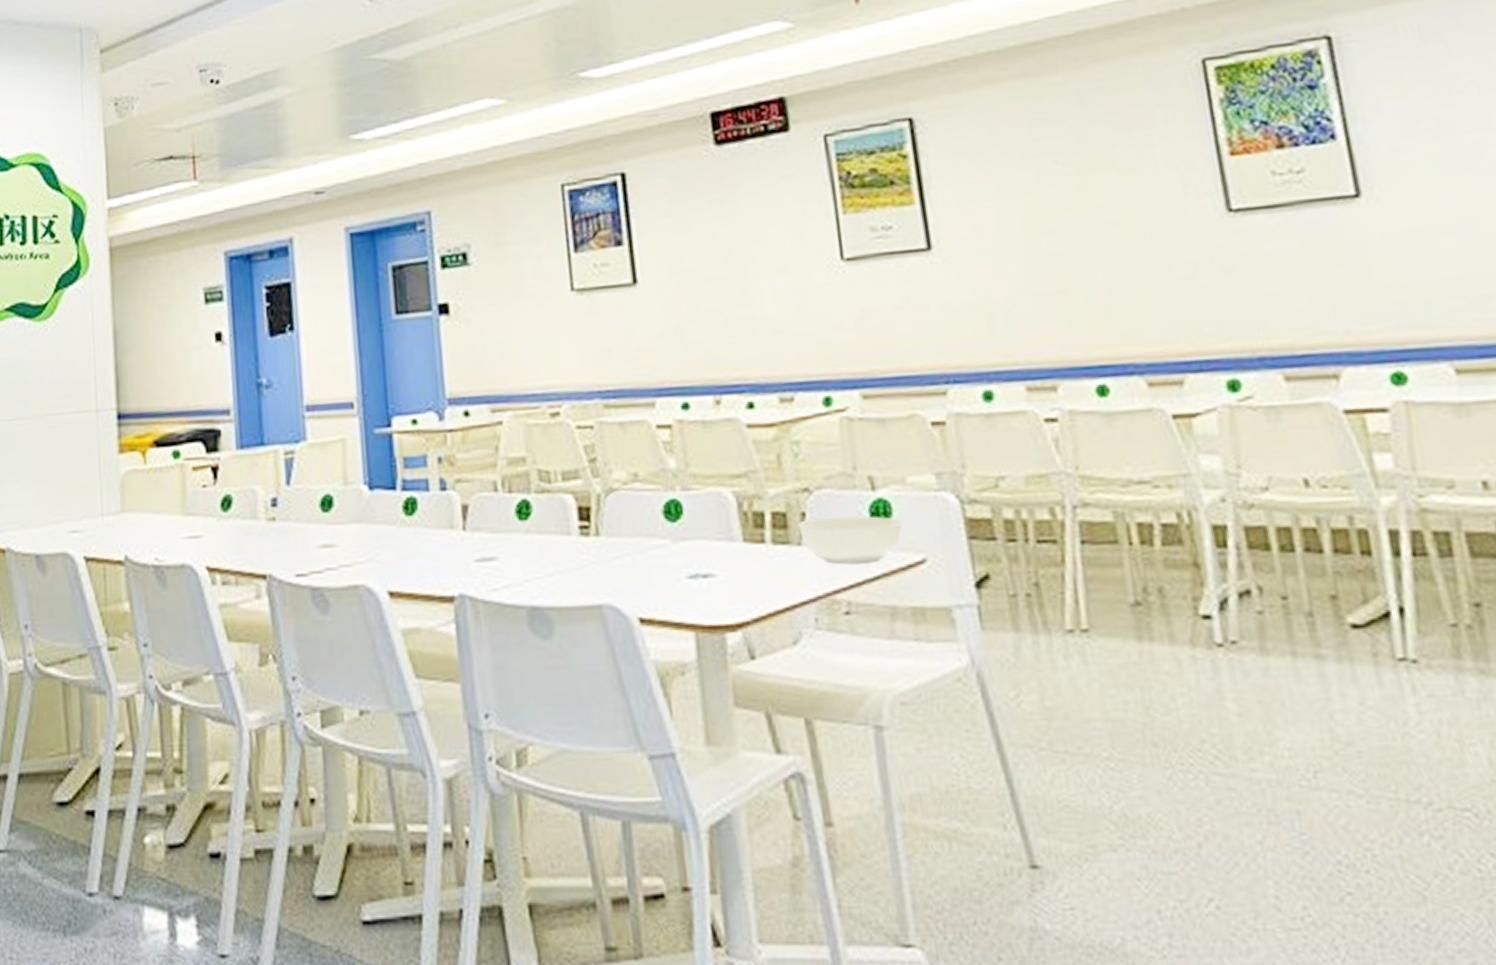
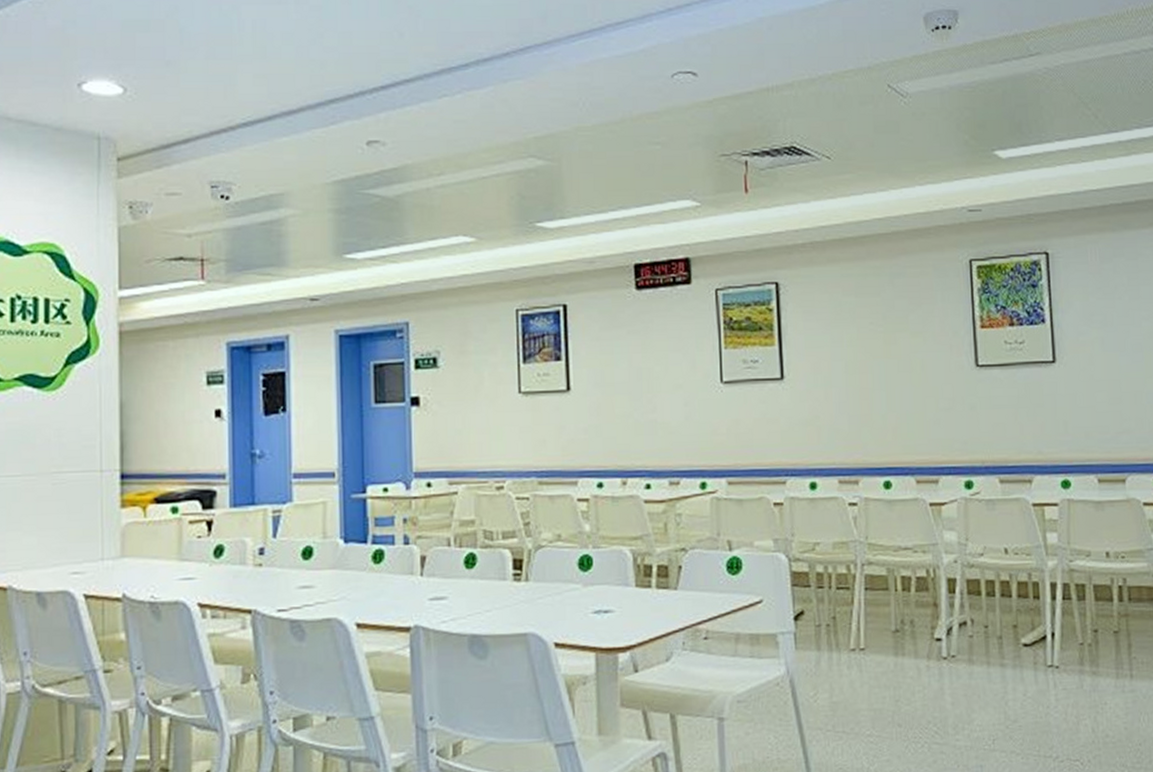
bowl: present [797,516,903,565] -> none [675,569,749,604]

